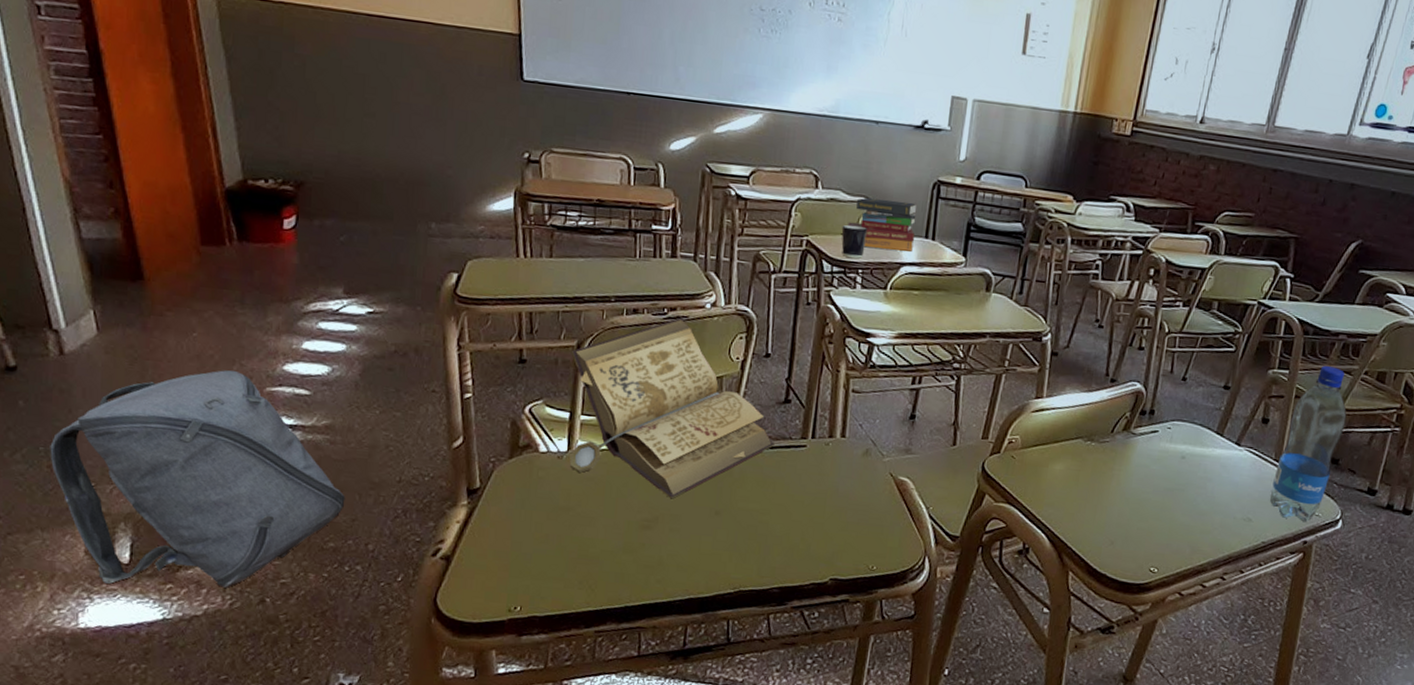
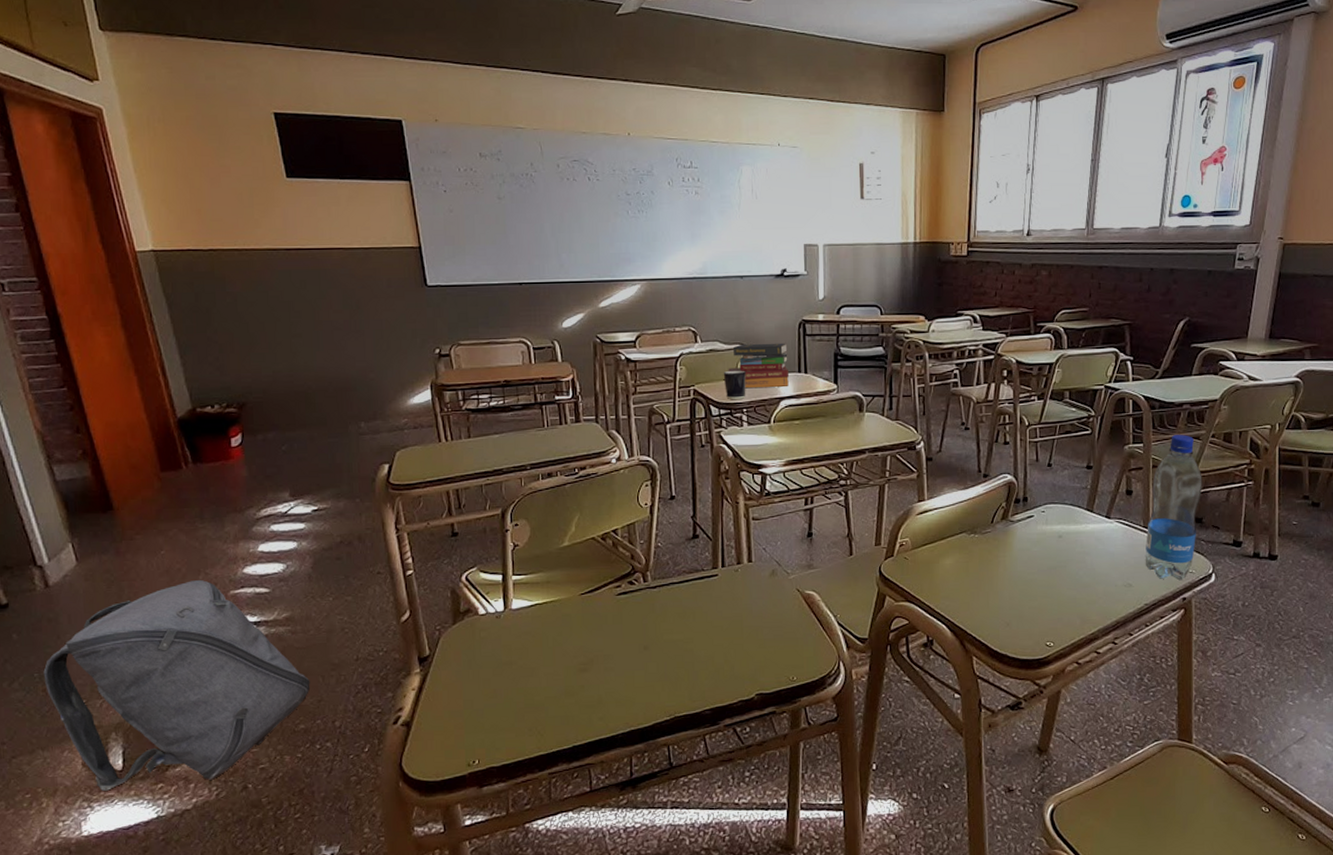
book: present [569,317,775,499] -> none [497,474,689,641]

